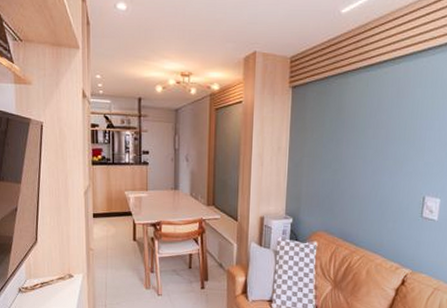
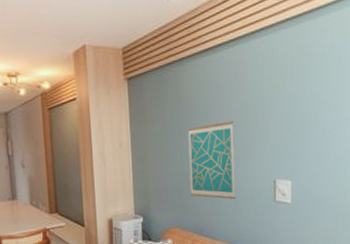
wall art: none [340,136,390,211] -> present [188,121,236,200]

